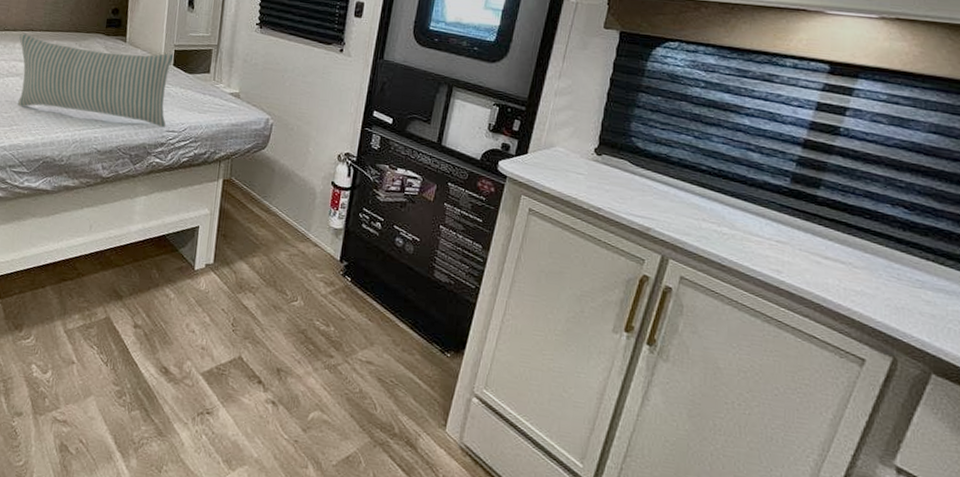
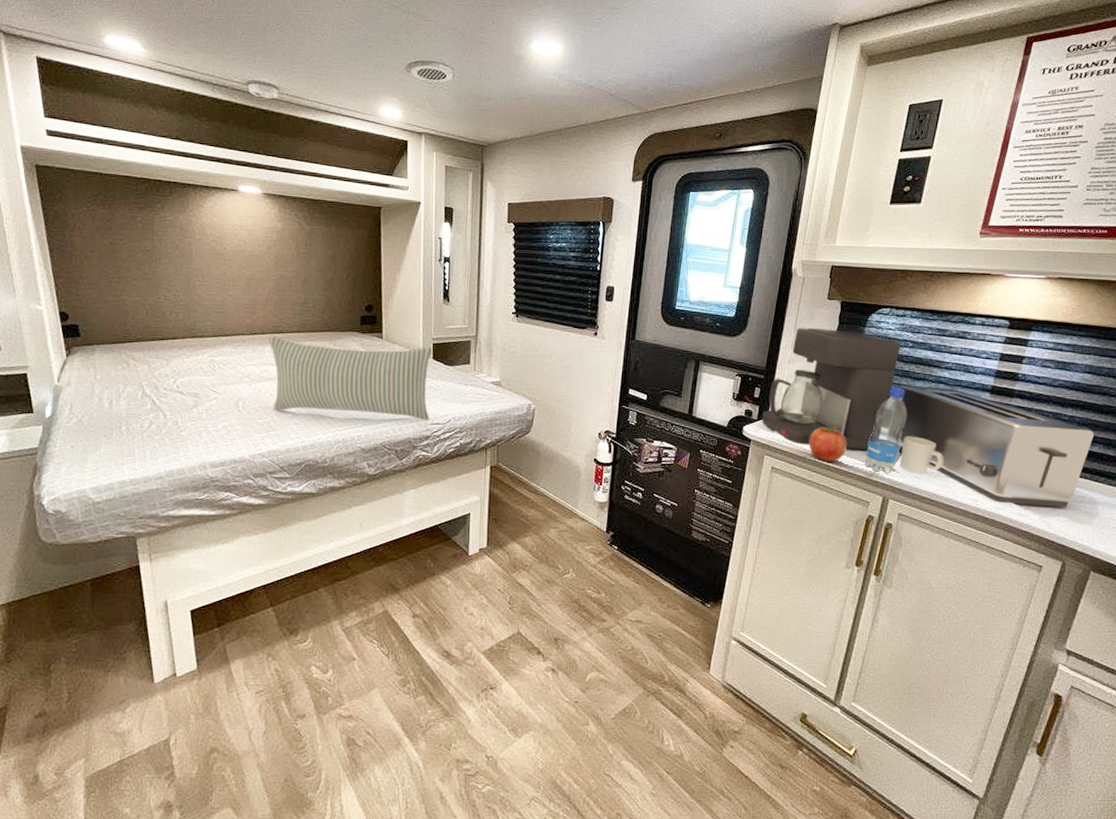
coffee maker: none [520,58,691,200] -> present [762,328,901,450]
fruit: none [574,170,620,210] -> present [809,427,847,461]
bottle: none [641,131,696,231] -> present [865,387,908,475]
toaster: none [683,129,940,293] -> present [898,384,1094,508]
mug: none [683,188,740,234] -> present [899,436,944,474]

